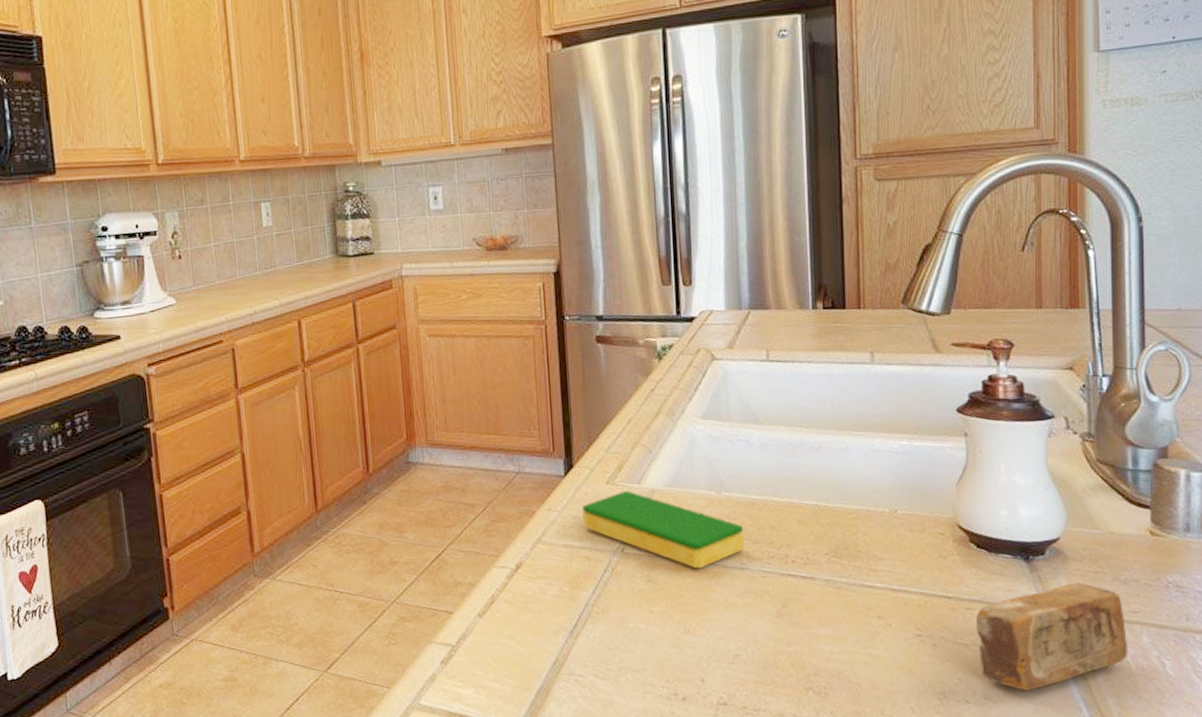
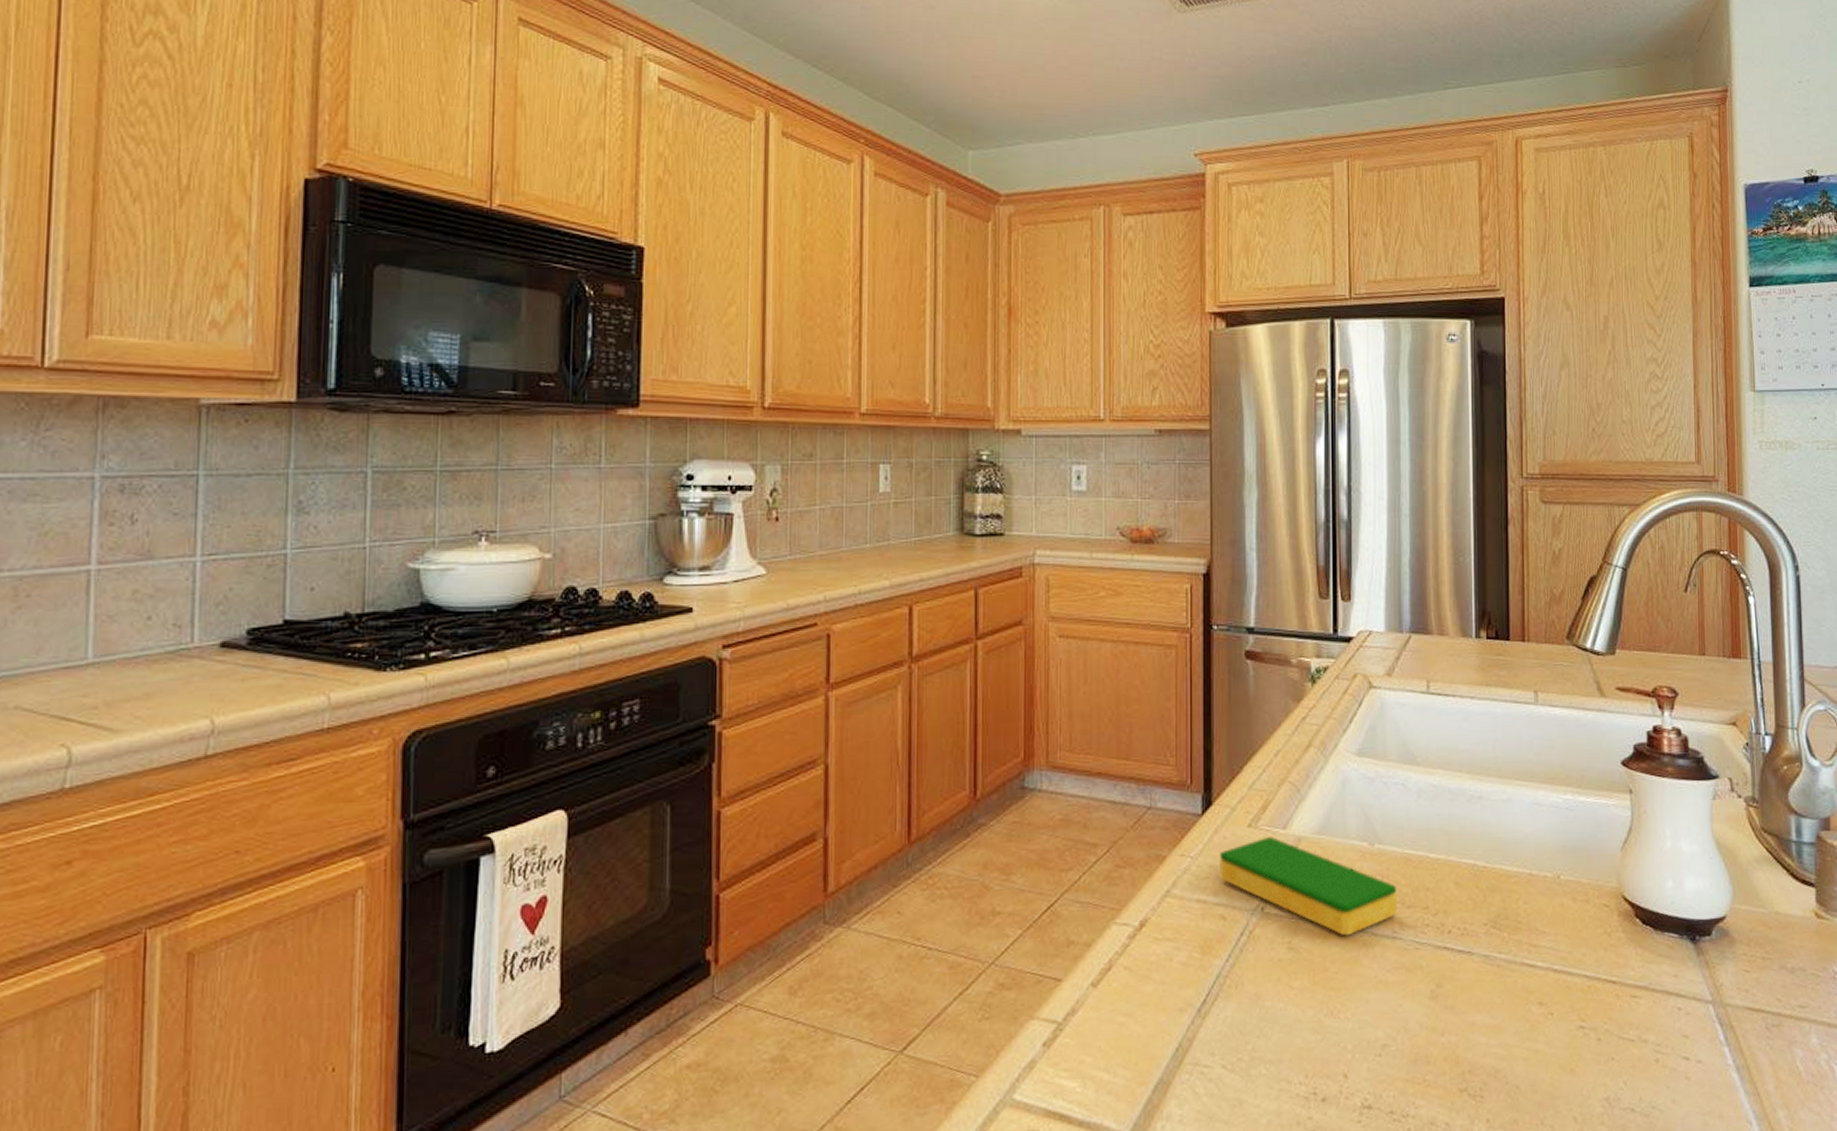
soap bar: present [975,583,1128,691] -> none [1641,970,1797,1098]

